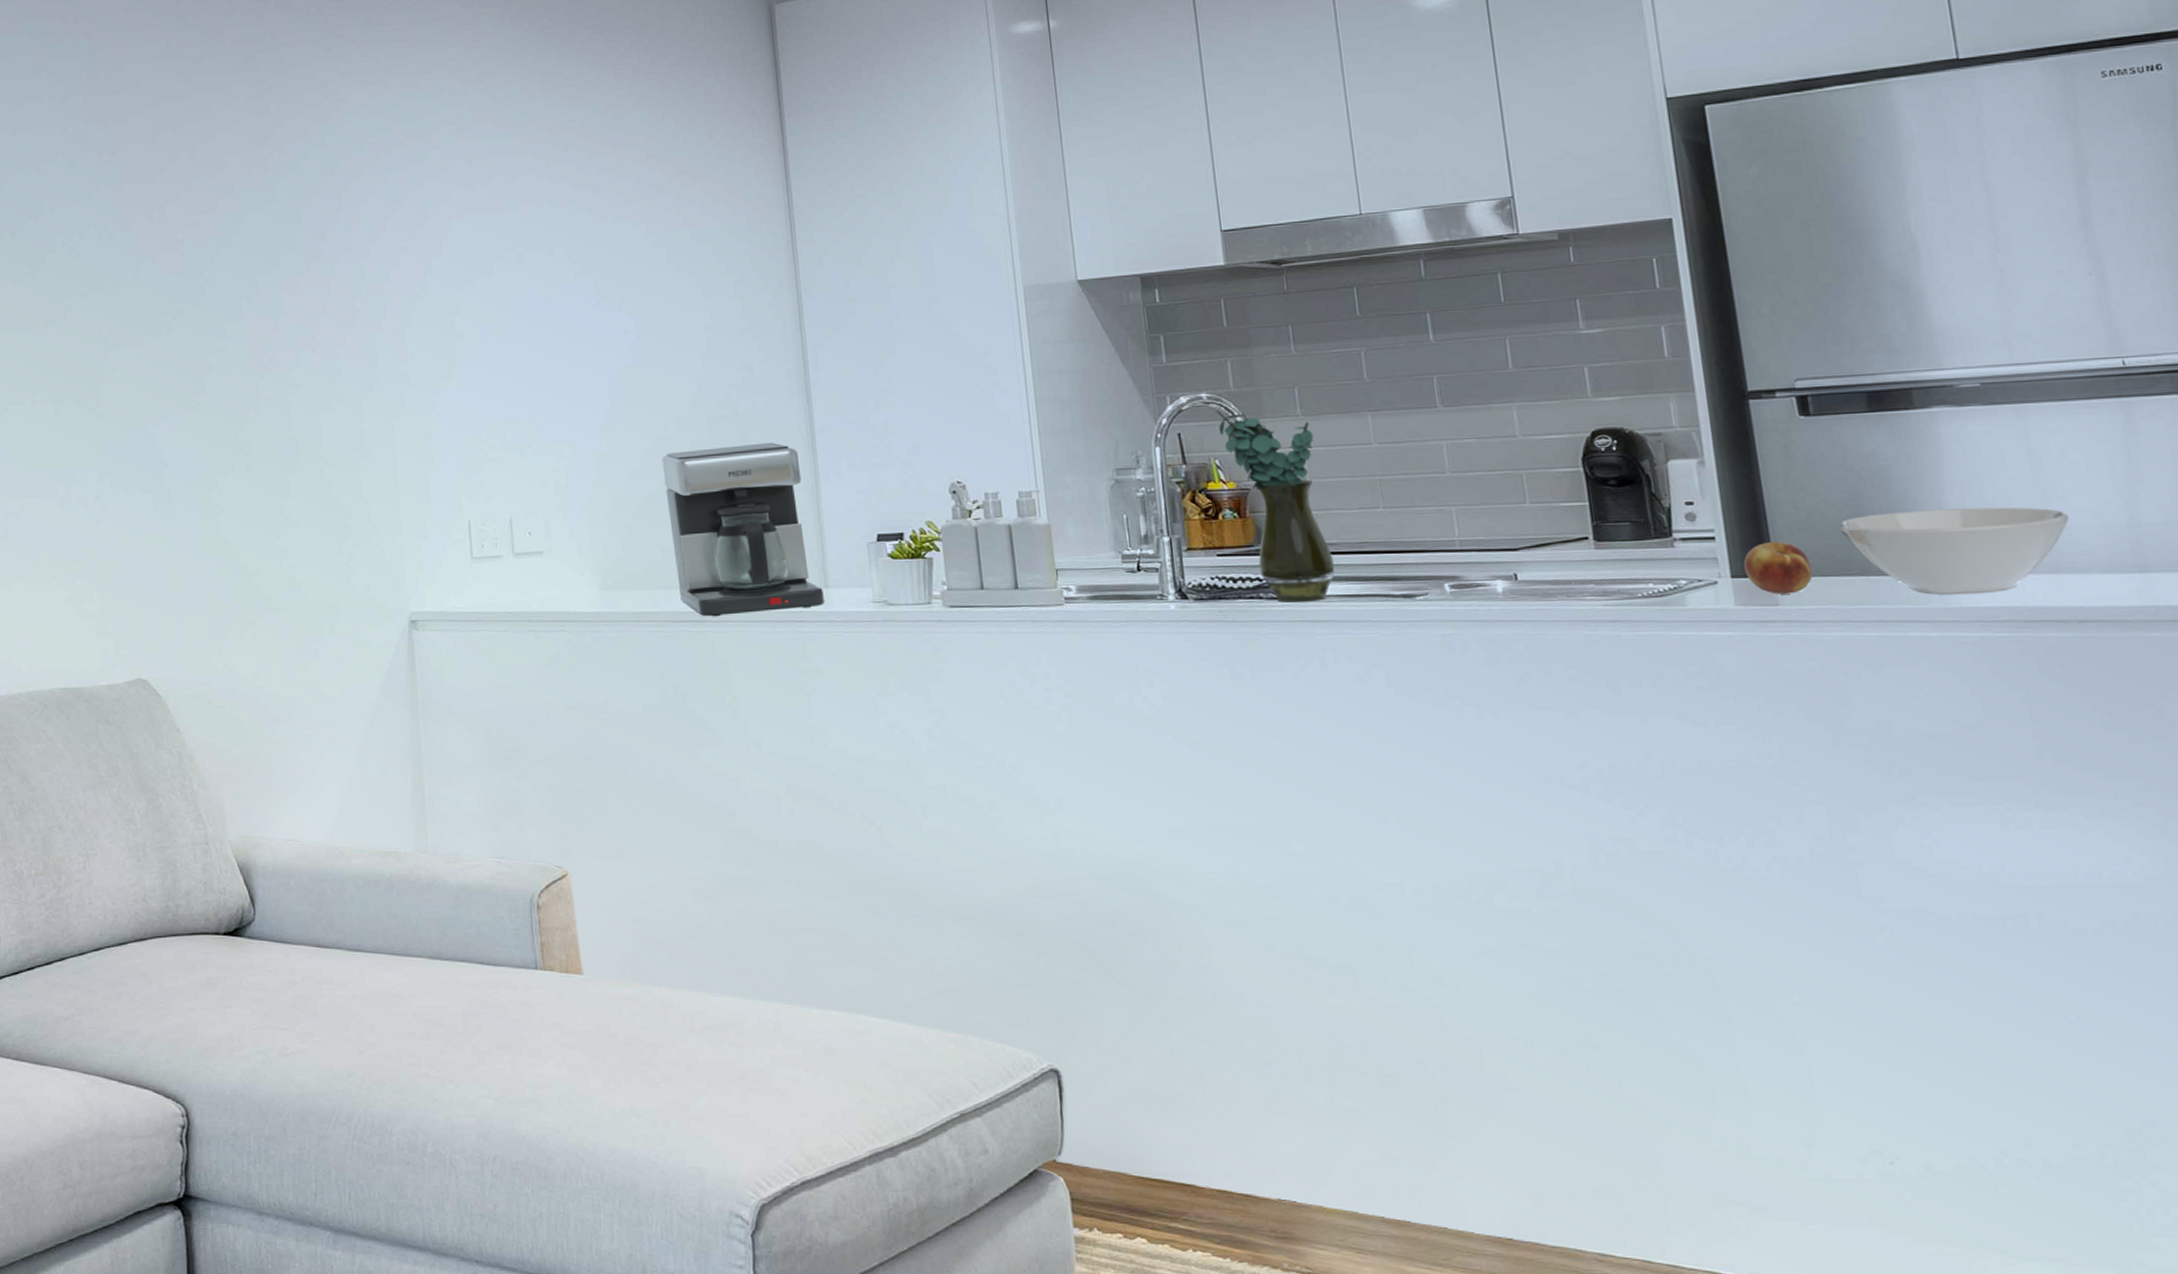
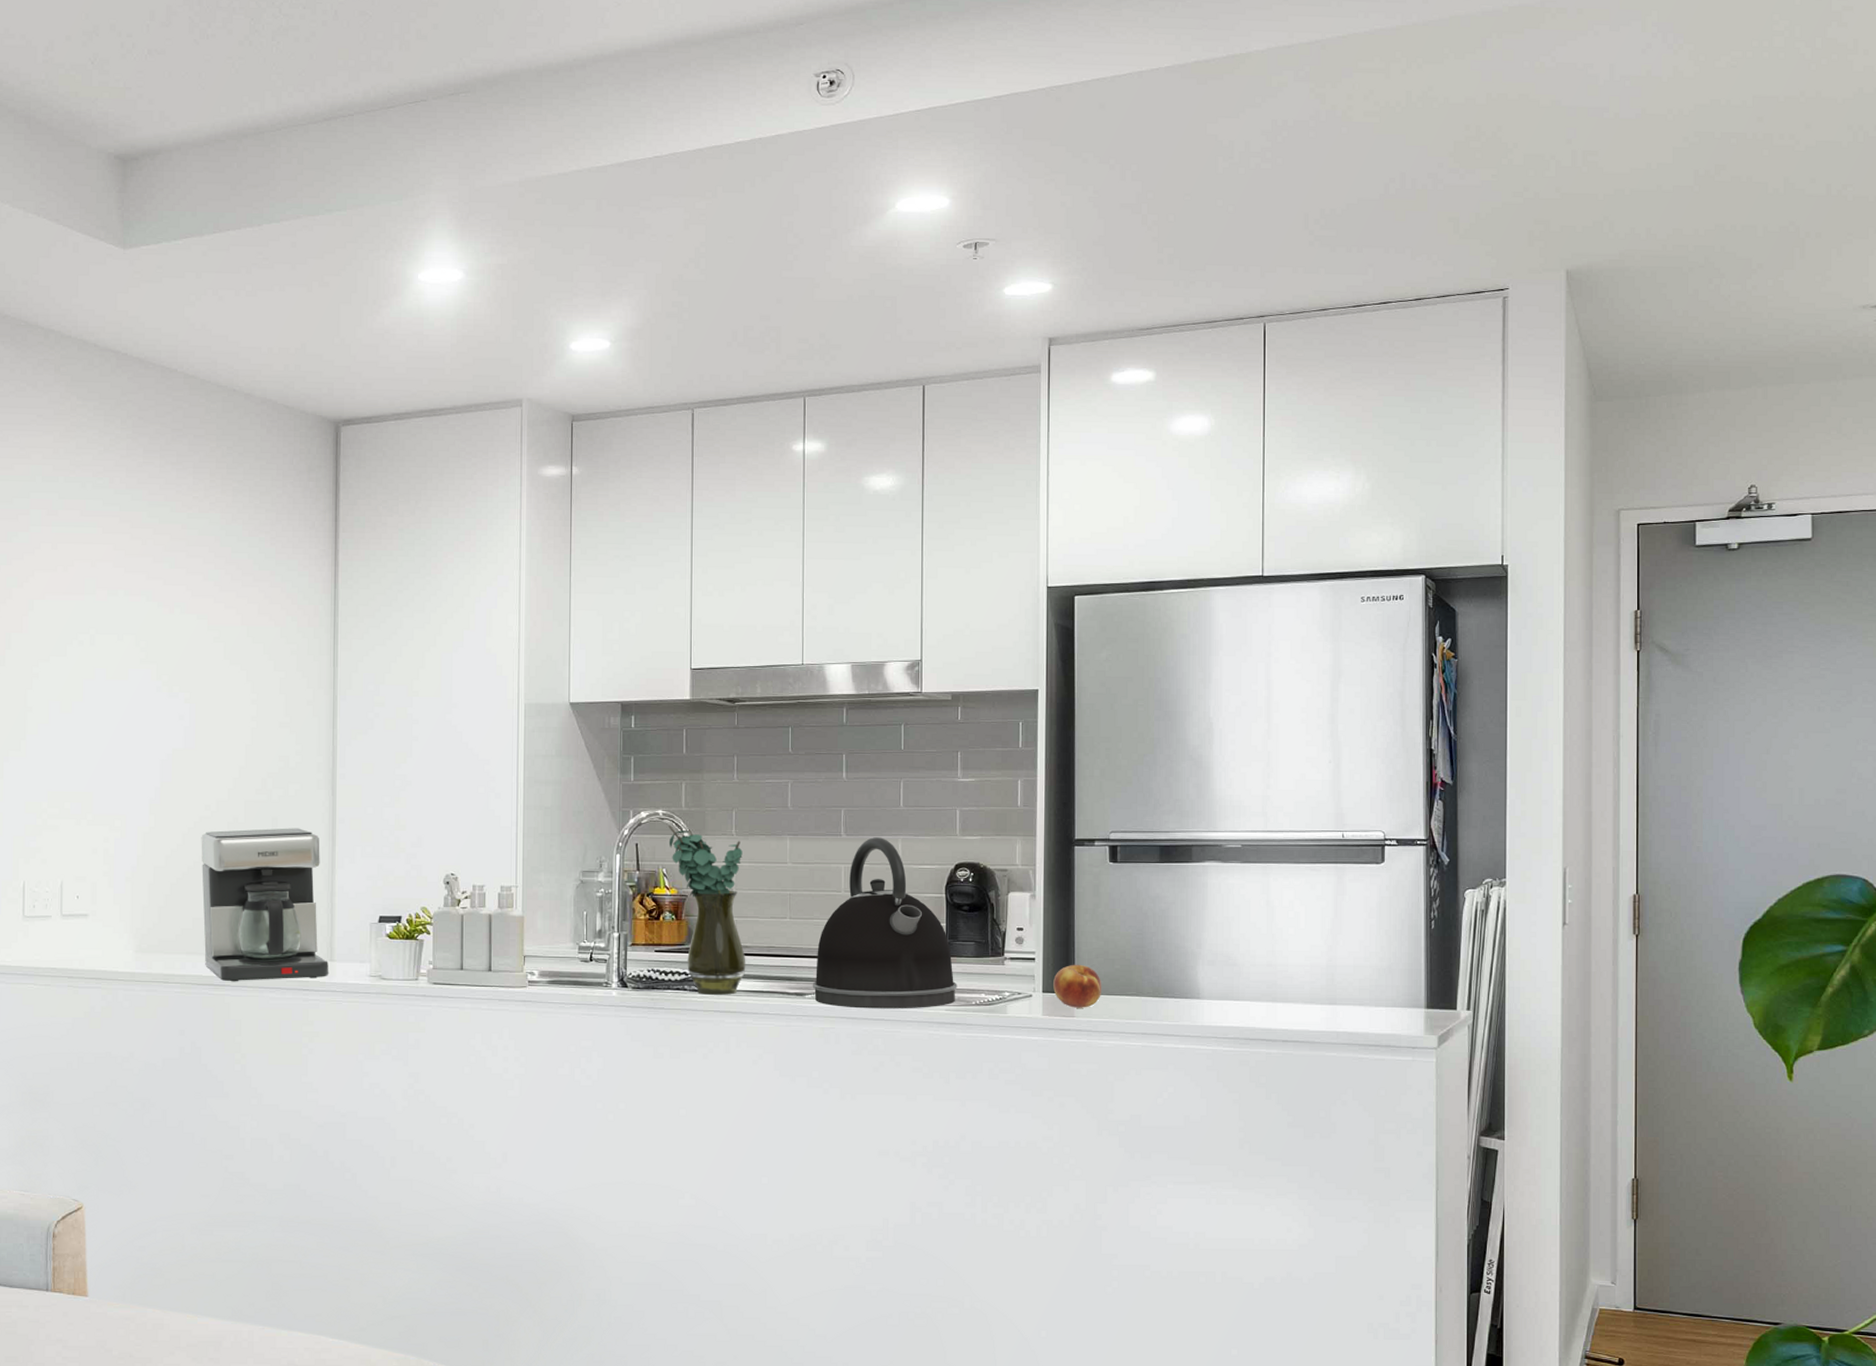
kettle: none [1422,406,1615,610] -> present [812,837,957,1009]
bowl: present [1839,507,2070,596] -> none [1126,945,1288,1016]

